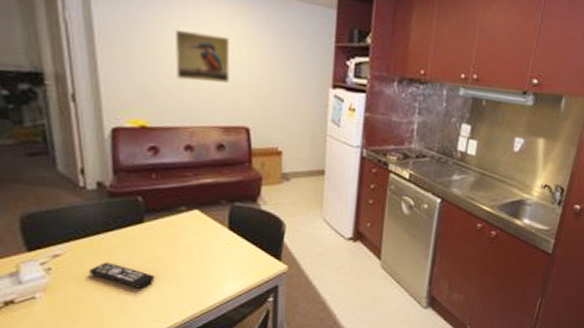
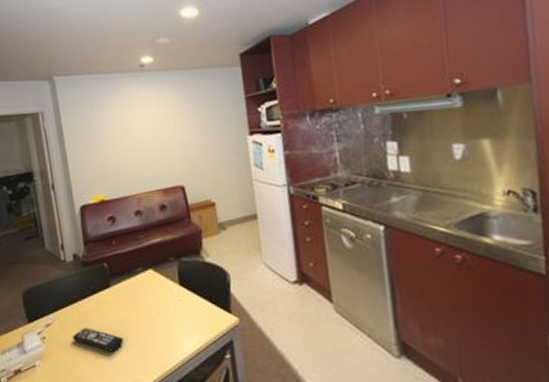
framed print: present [174,30,231,83] -> none [117,112,163,156]

